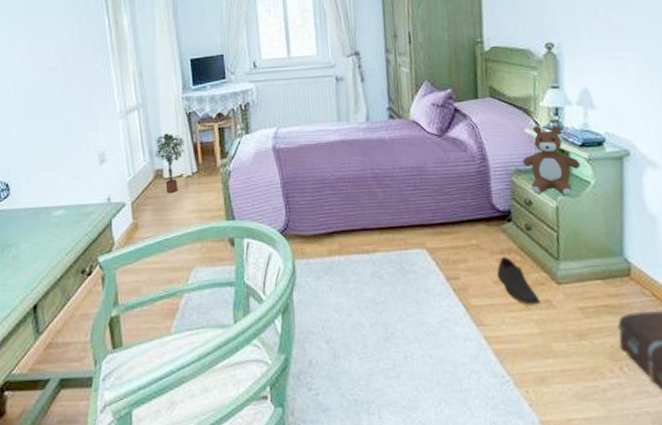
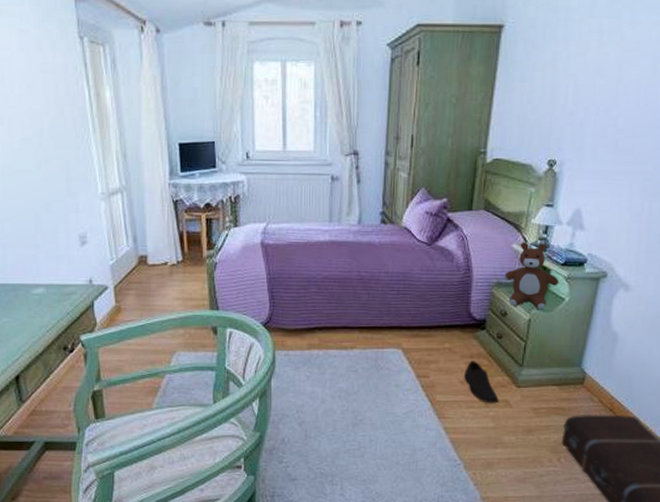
potted tree: present [154,133,186,193] -> none [139,220,171,280]

